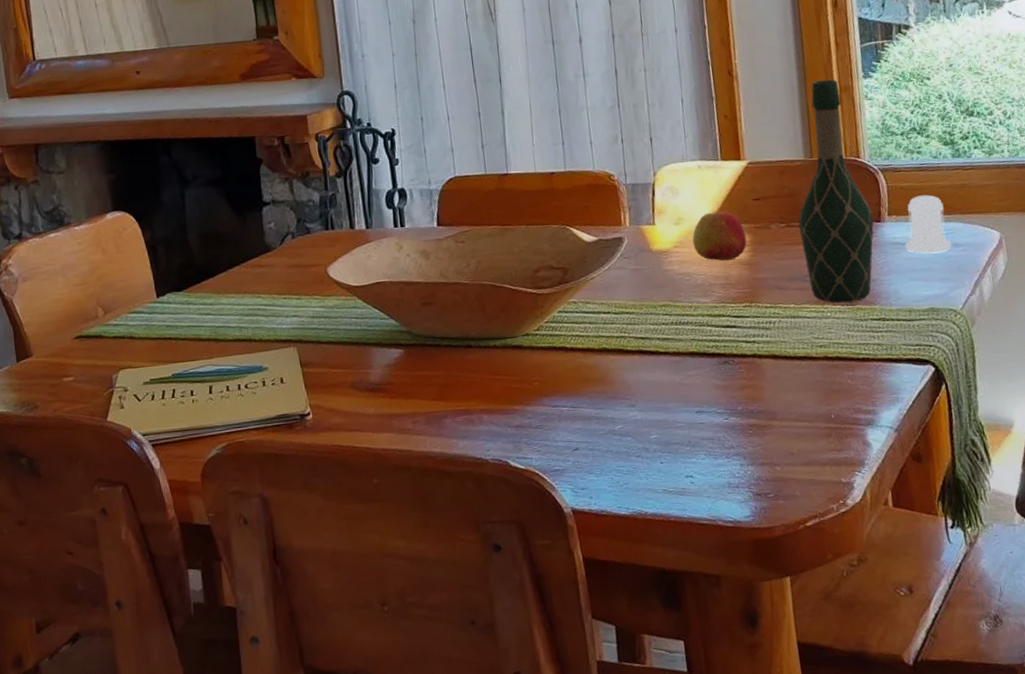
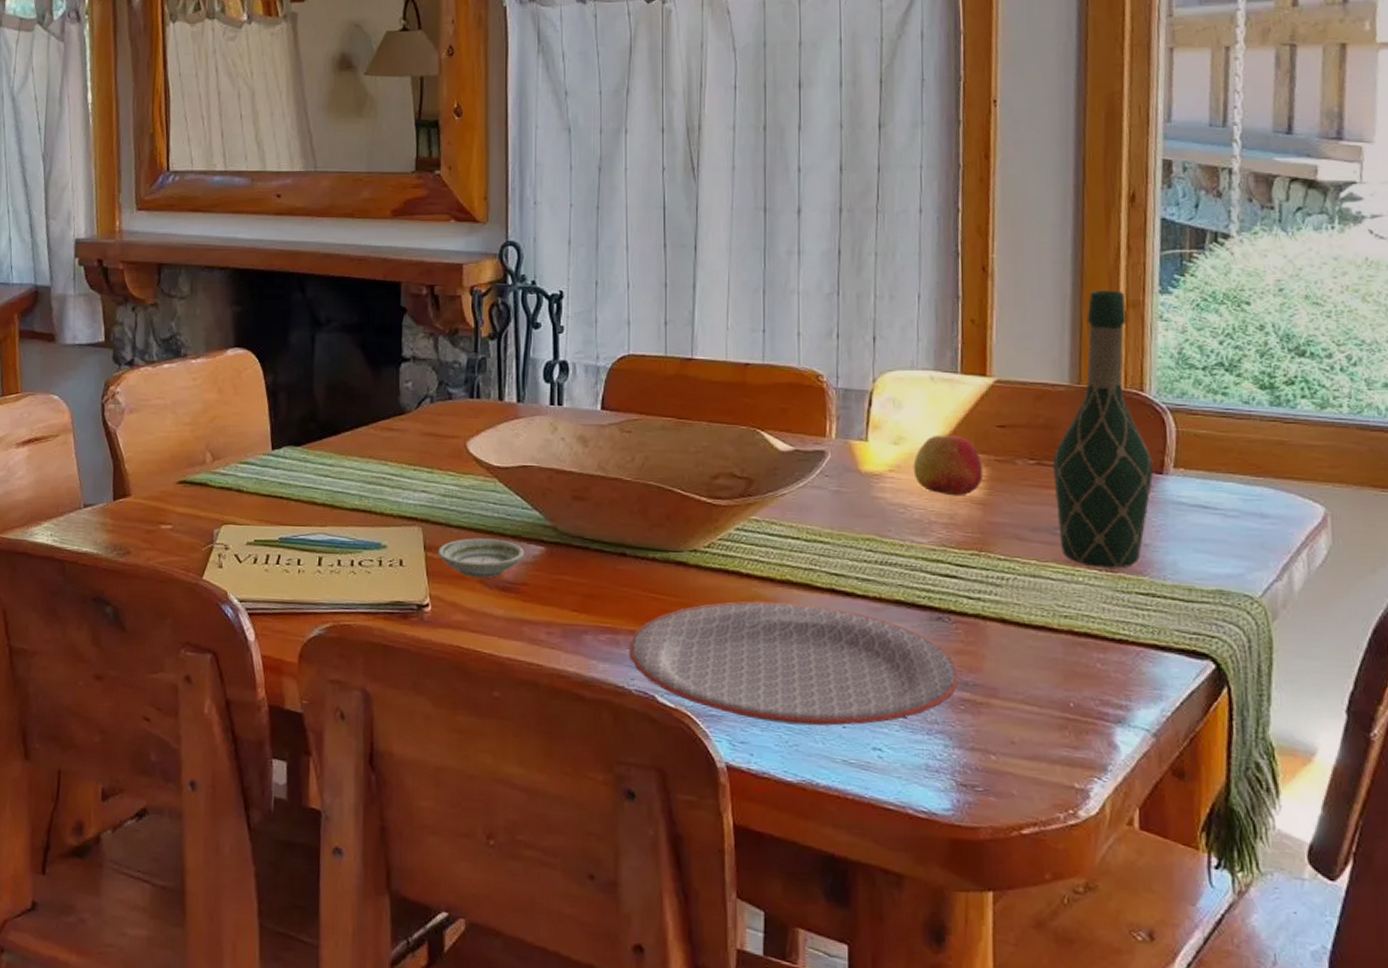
saucer: none [312,348,387,384] -> present [437,538,525,578]
plate: none [482,366,746,468] -> present [628,601,959,726]
salt shaker: present [905,195,952,254] -> none [1192,447,1257,522]

